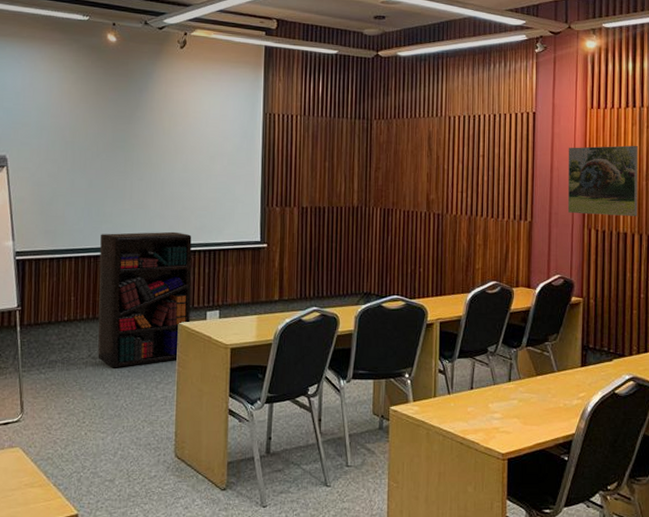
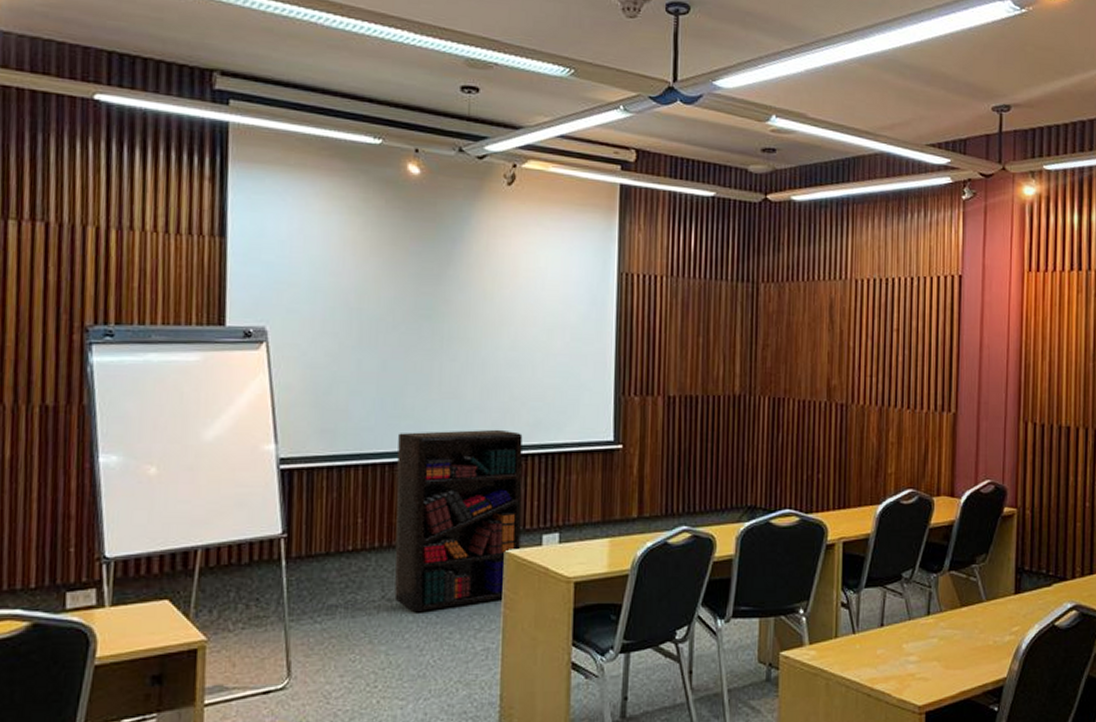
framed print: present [567,145,638,216] -> none [1000,318,1084,406]

